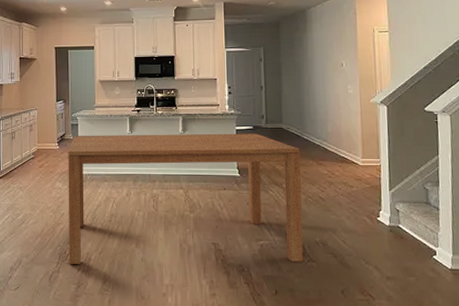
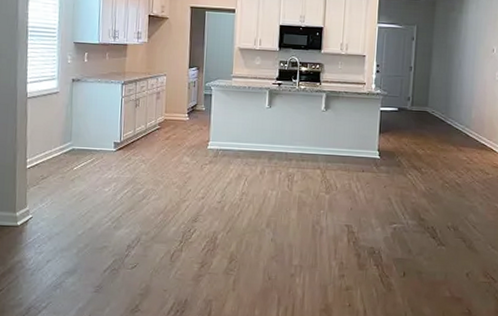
dining table: present [68,133,304,265] -> none [193,107,443,246]

